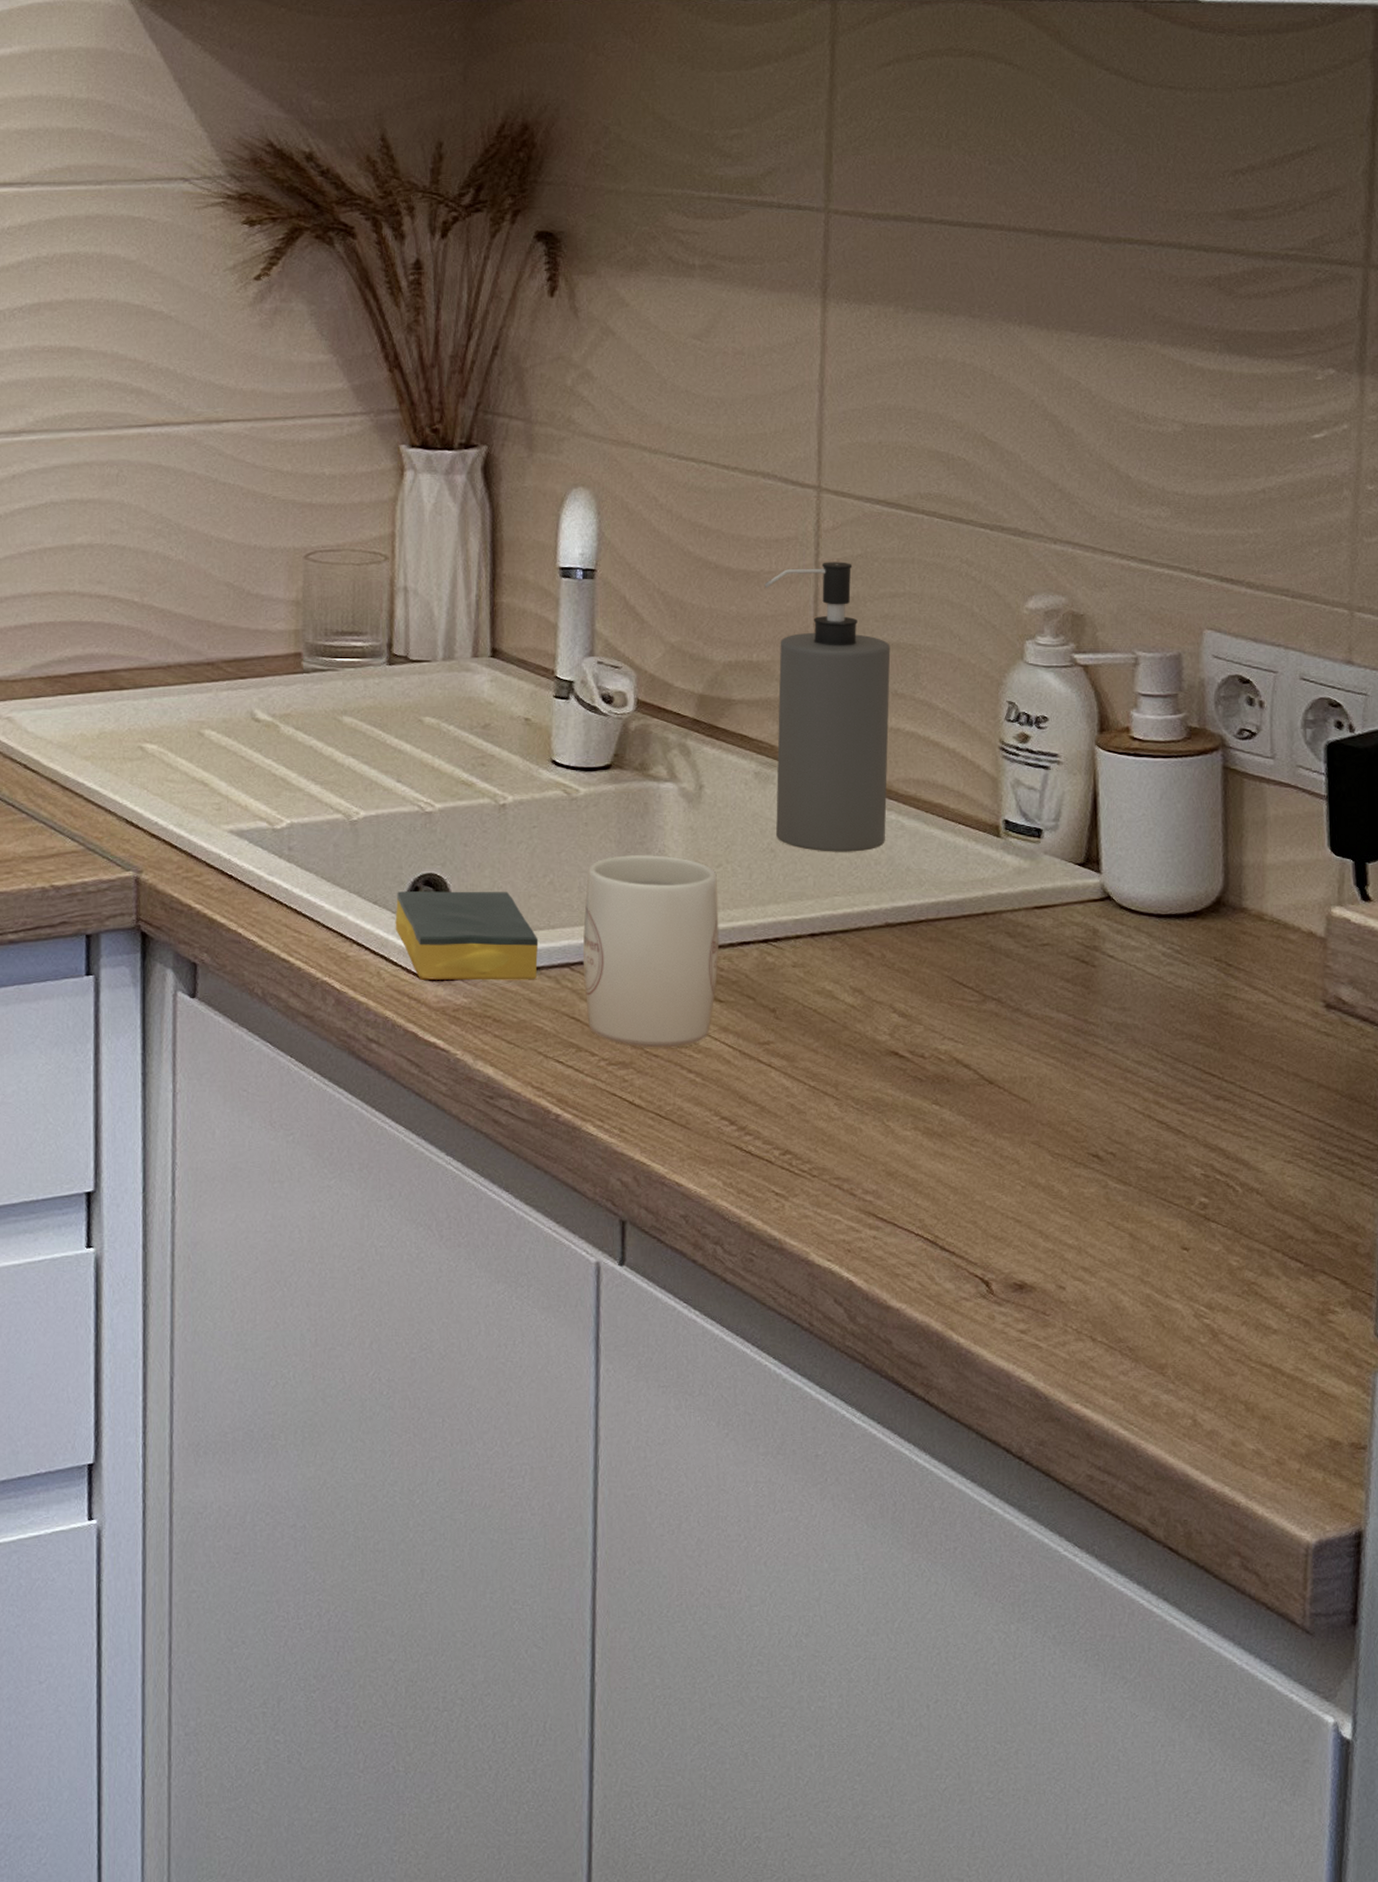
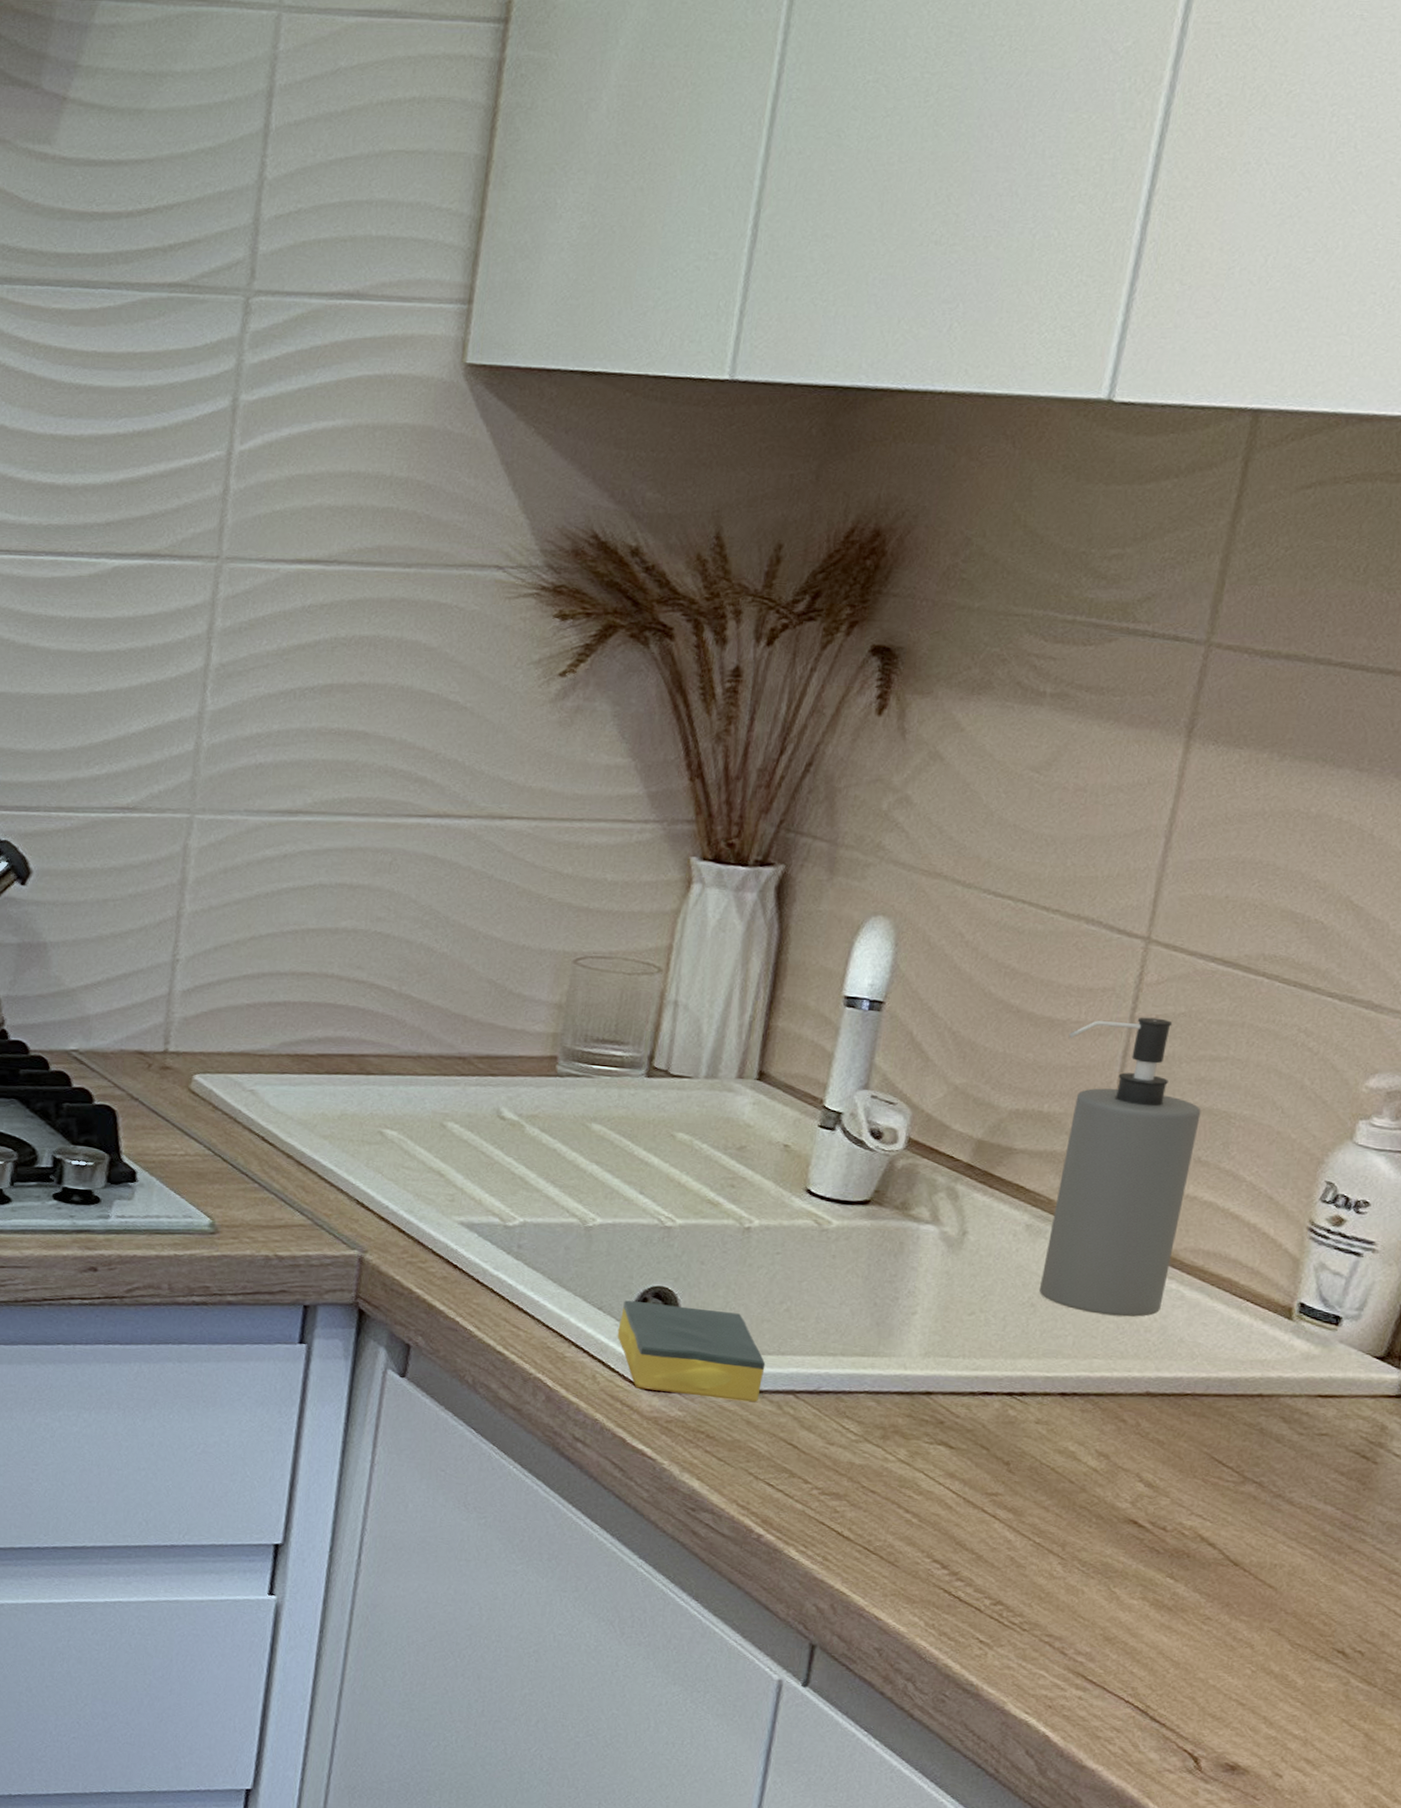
mug: present [582,855,719,1048] -> none [806,1291,968,1486]

